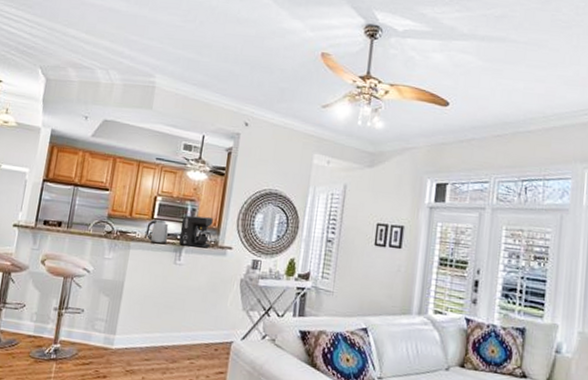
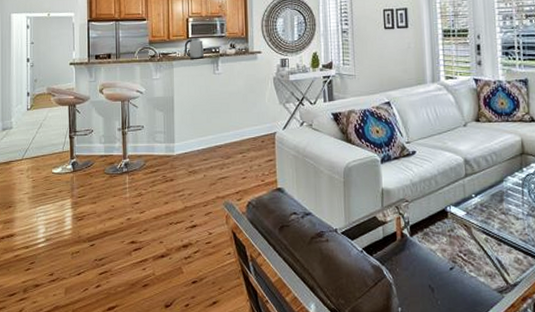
coffee maker: present [178,215,213,249] -> none [213,28,242,58]

